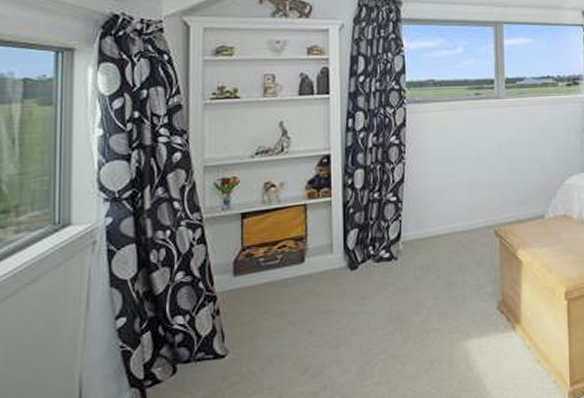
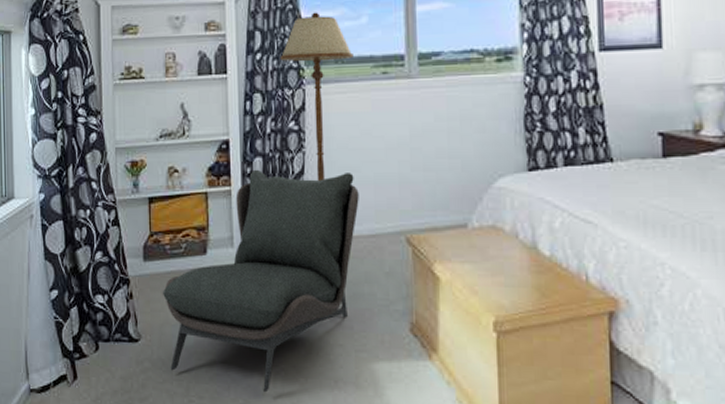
armless chair: none [255,179,454,385] -> present [163,169,359,393]
floor lamp: none [382,42,450,187] -> present [280,12,353,181]

